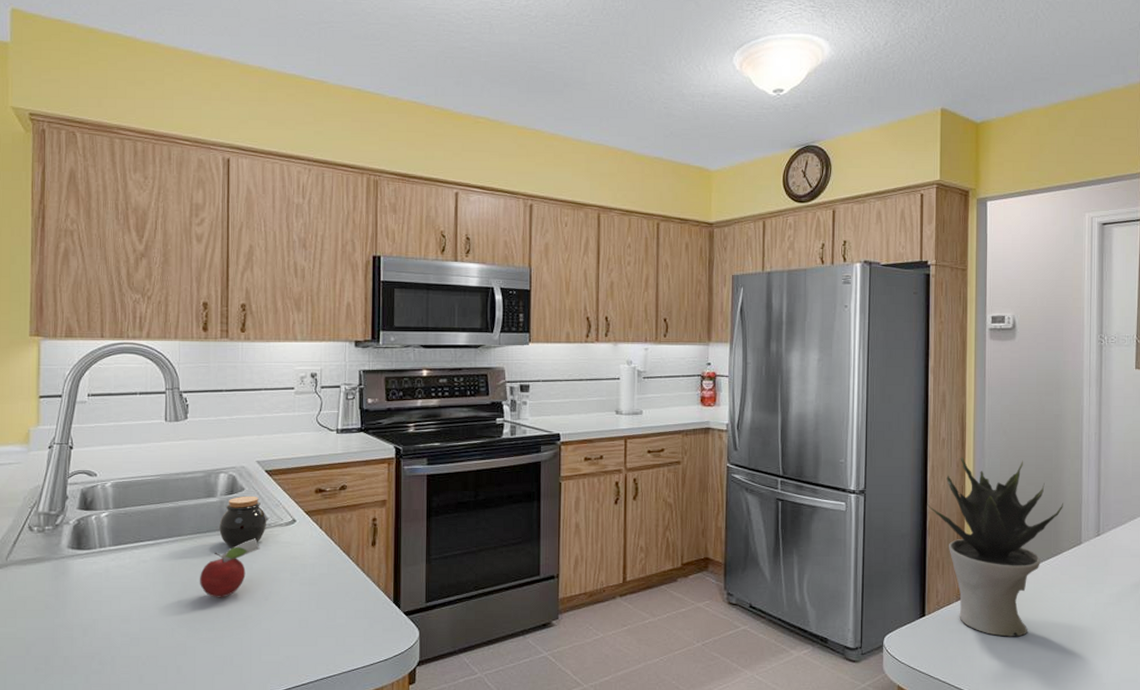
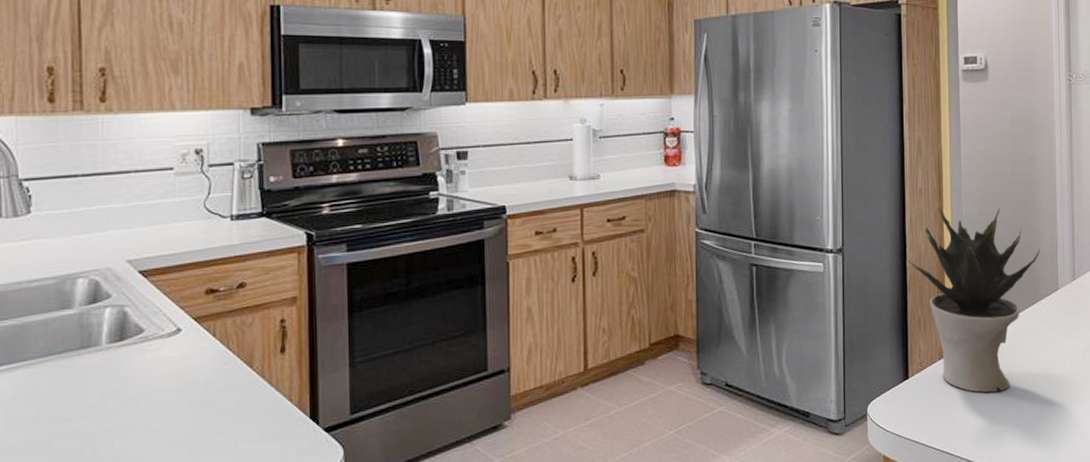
fruit: present [200,538,260,598] -> none [54,355,135,434]
jar: present [219,496,267,547] -> none [79,303,144,369]

